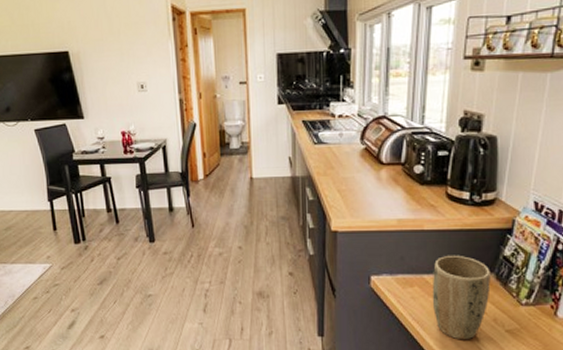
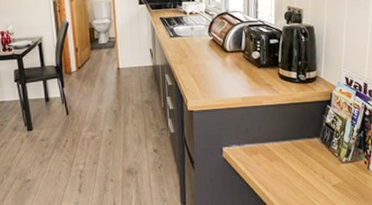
plant pot: present [432,255,491,340] -> none [272,125,318,197]

